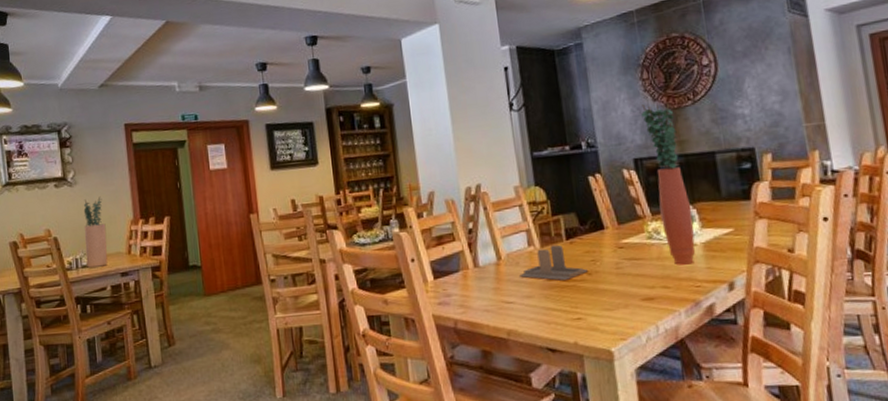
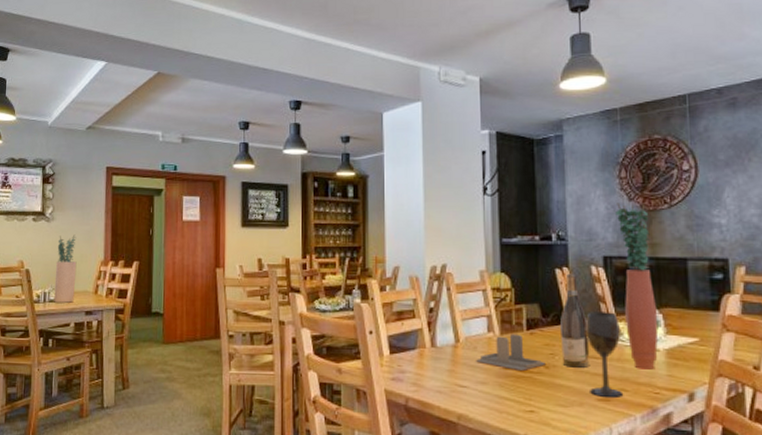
wine bottle: none [598,179,631,272] -> present [560,273,590,368]
wine glass: none [622,212,666,297] -> present [585,312,624,397]

